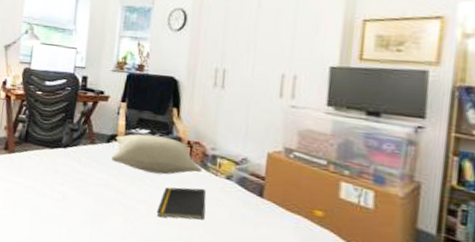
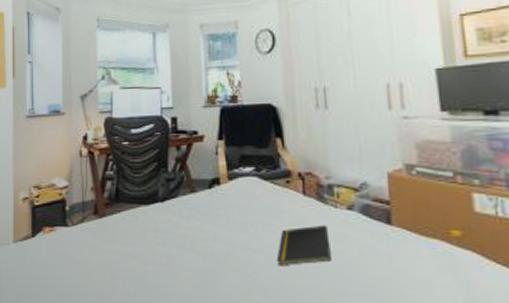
pillow: present [112,134,202,175] -> none [217,172,319,216]

